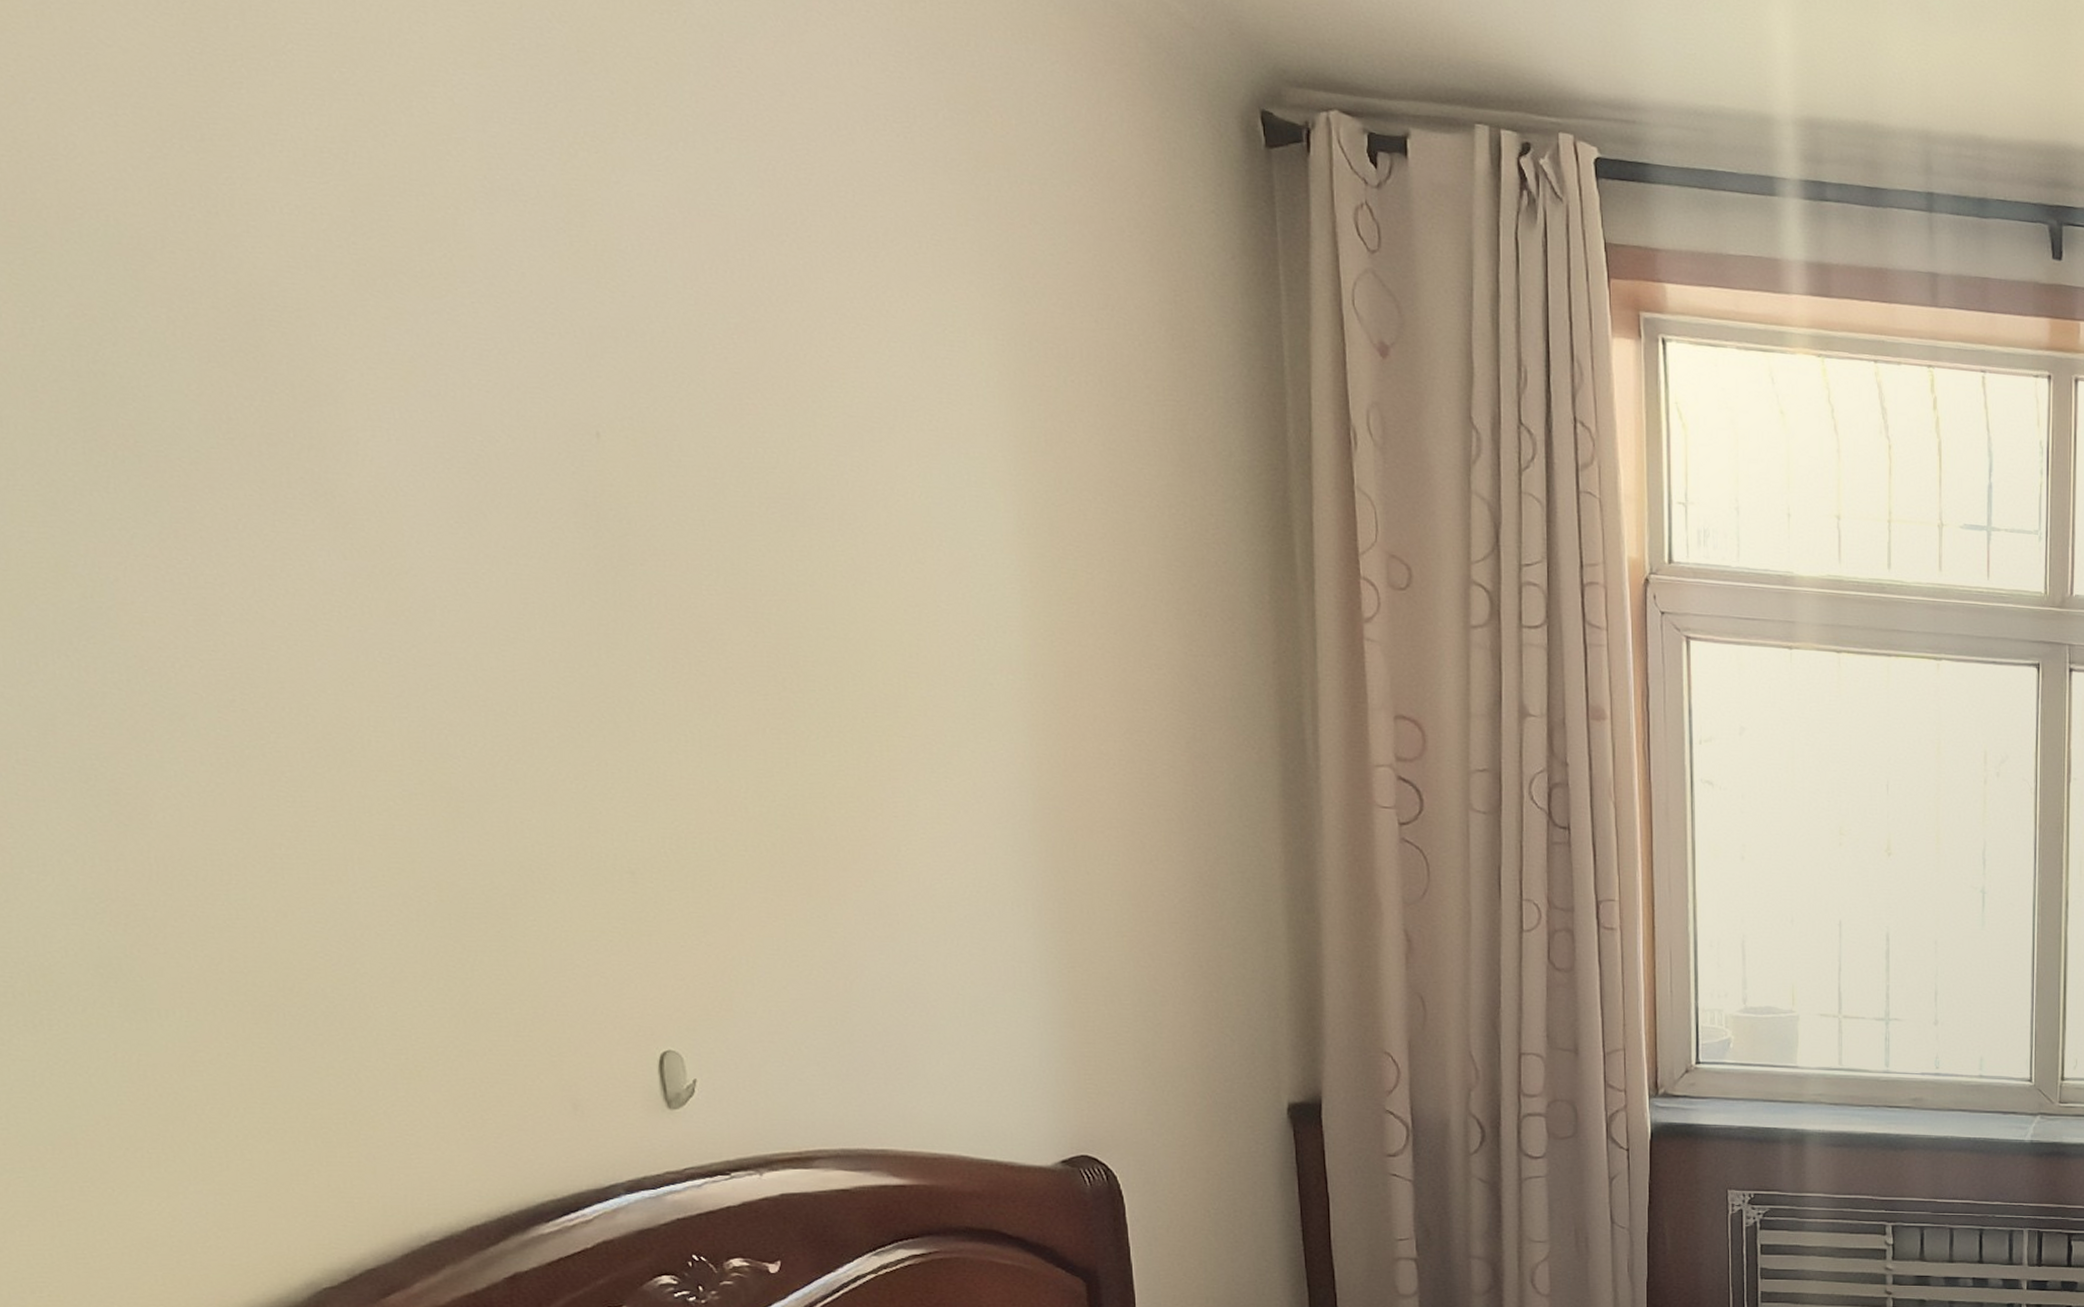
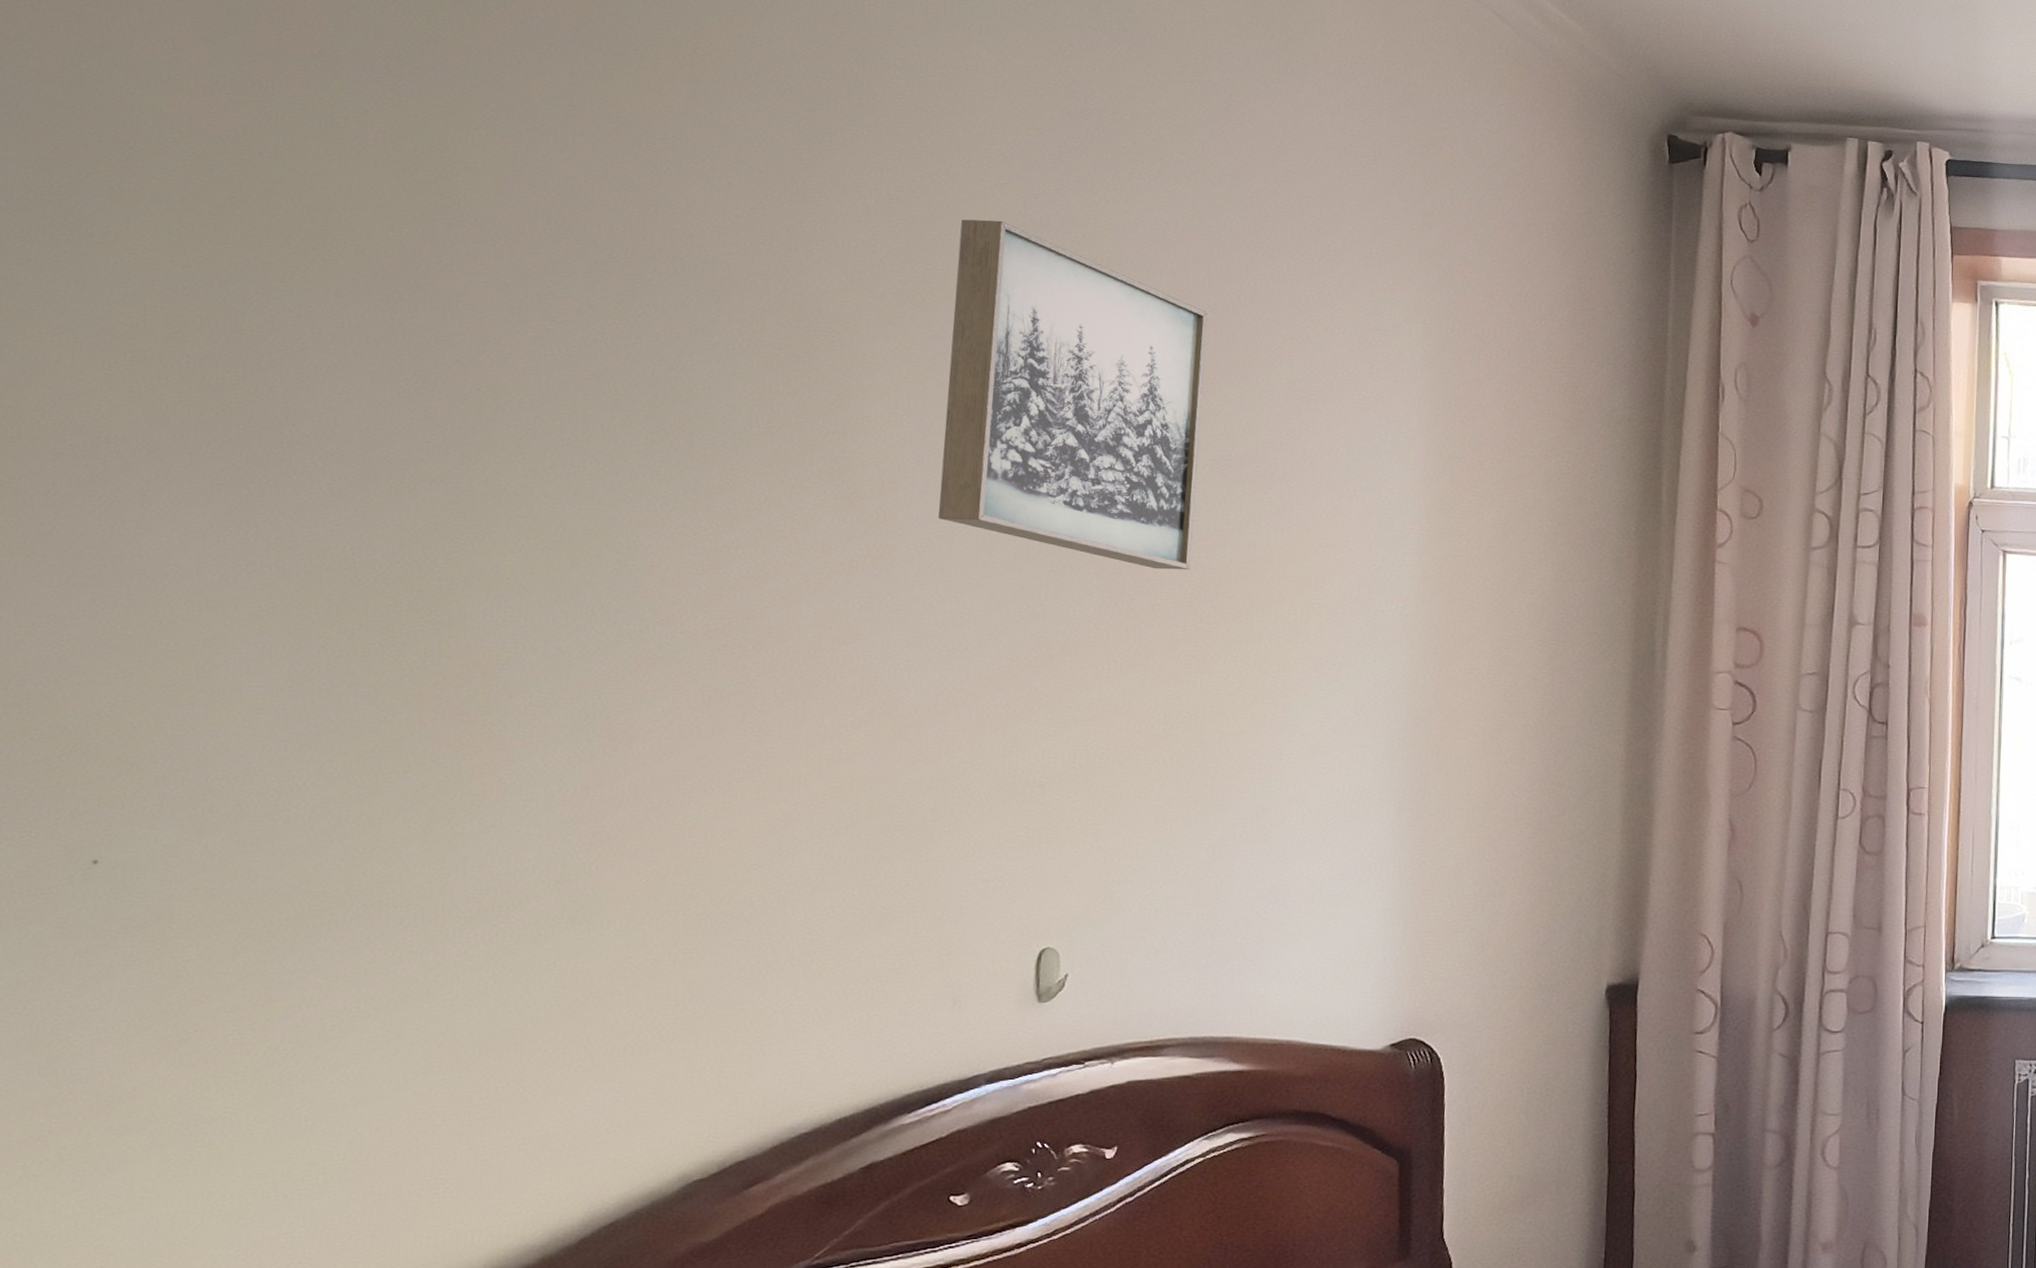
wall art: none [414,183,761,629] -> present [938,219,1208,570]

